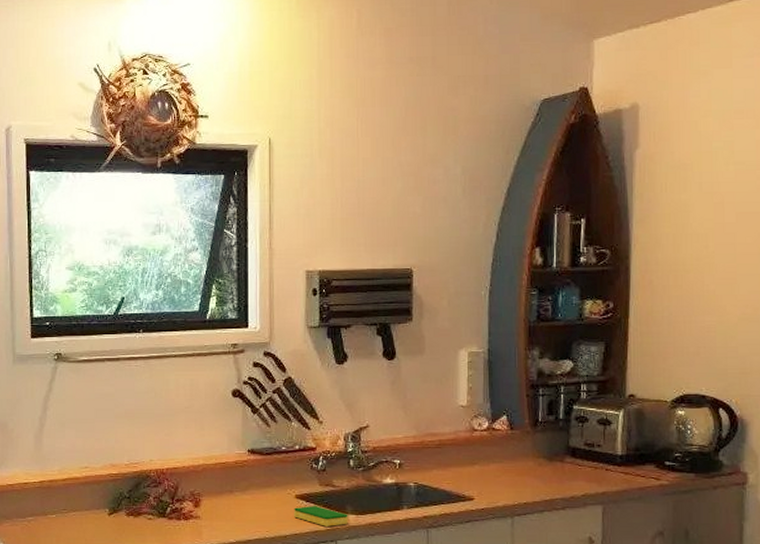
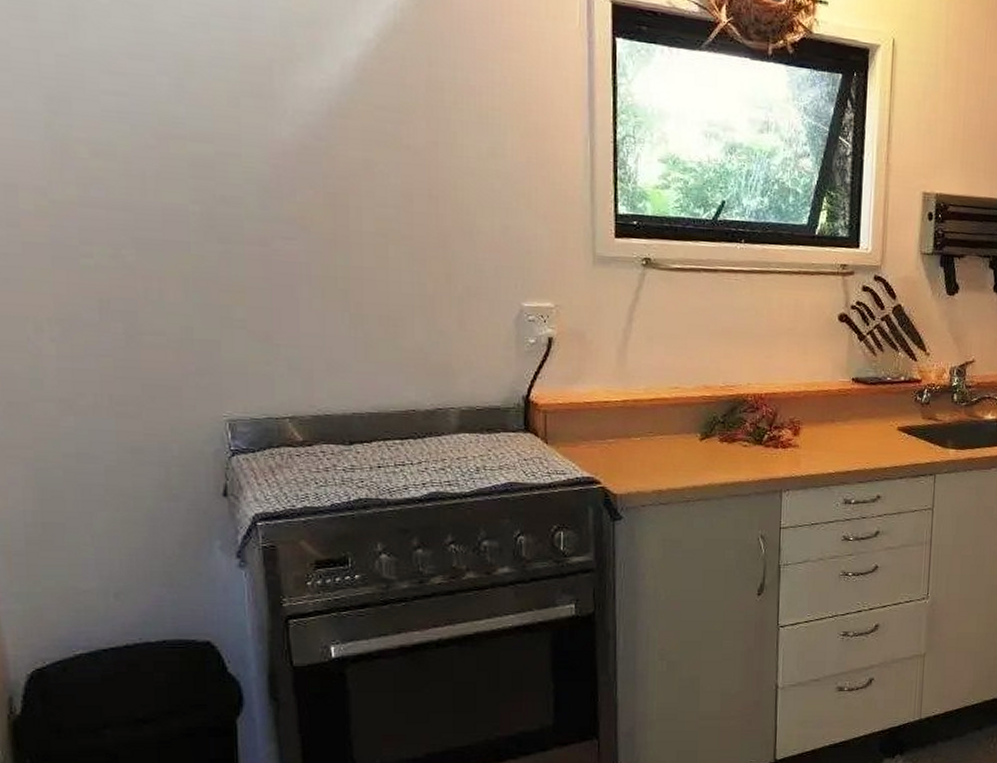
dish sponge: present [294,505,348,527] -> none [895,438,948,460]

